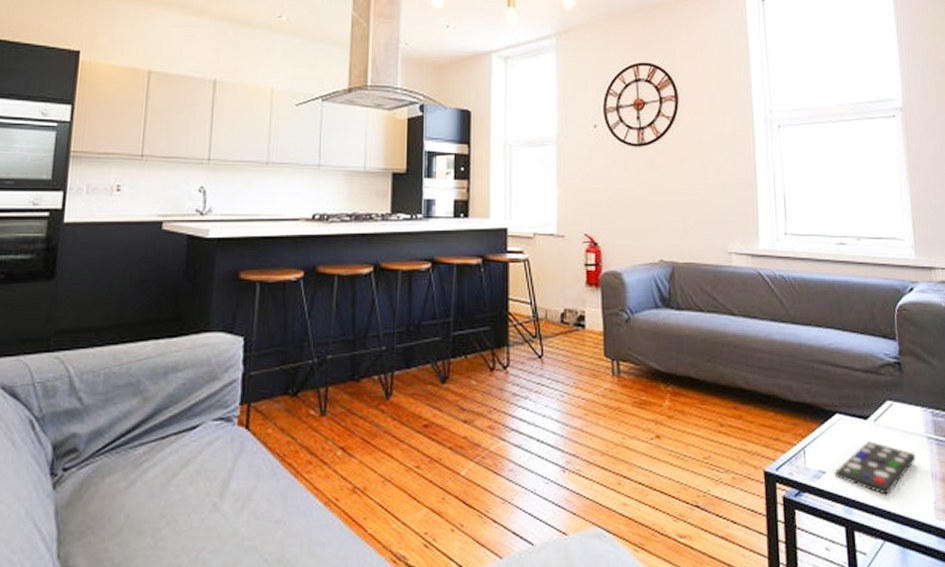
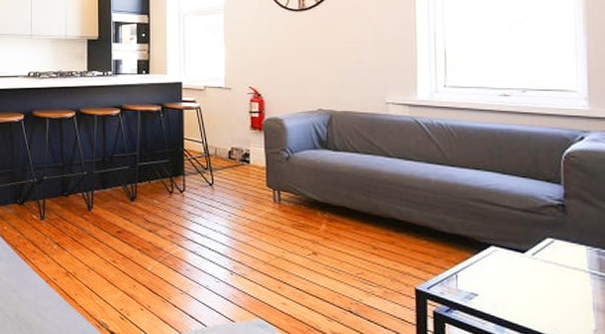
remote control: present [835,441,916,495] -> none [488,272,577,320]

